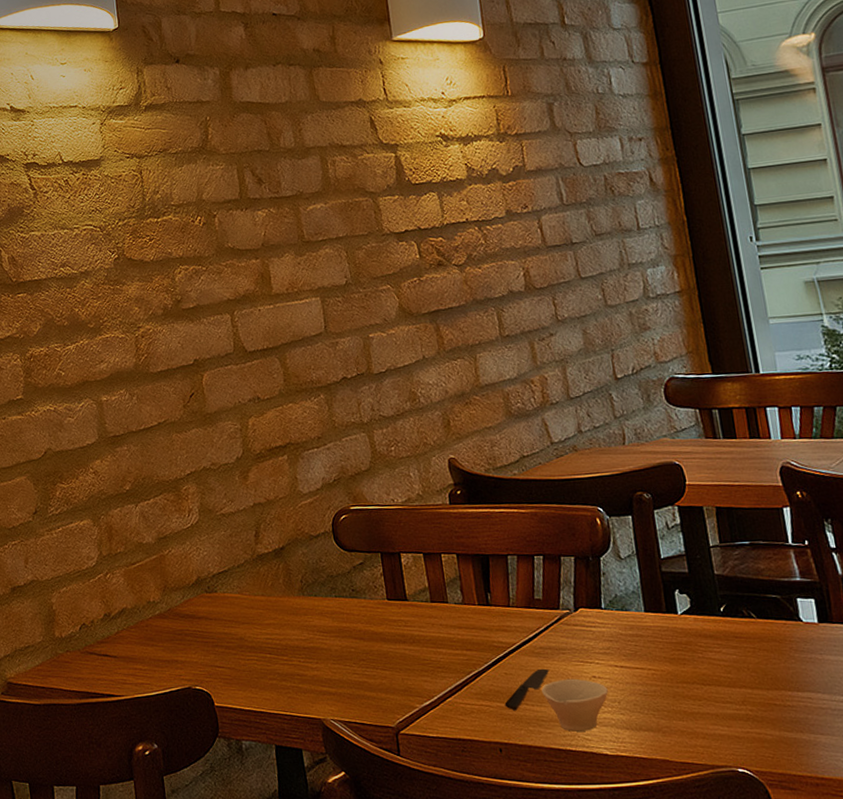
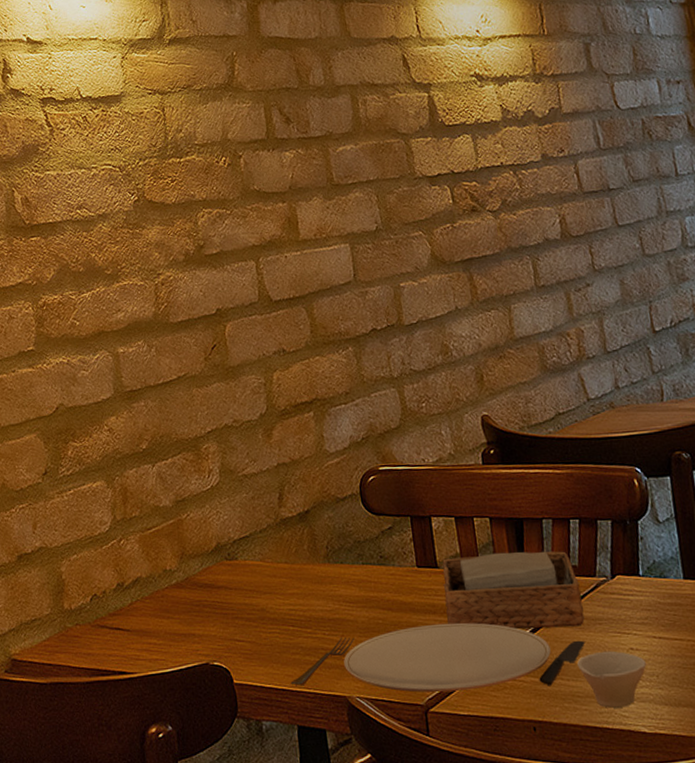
fork: none [268,664,329,708] -> present [290,637,355,685]
plate: none [318,651,516,716] -> present [344,622,551,693]
napkin holder: none [411,585,549,658] -> present [442,551,585,629]

